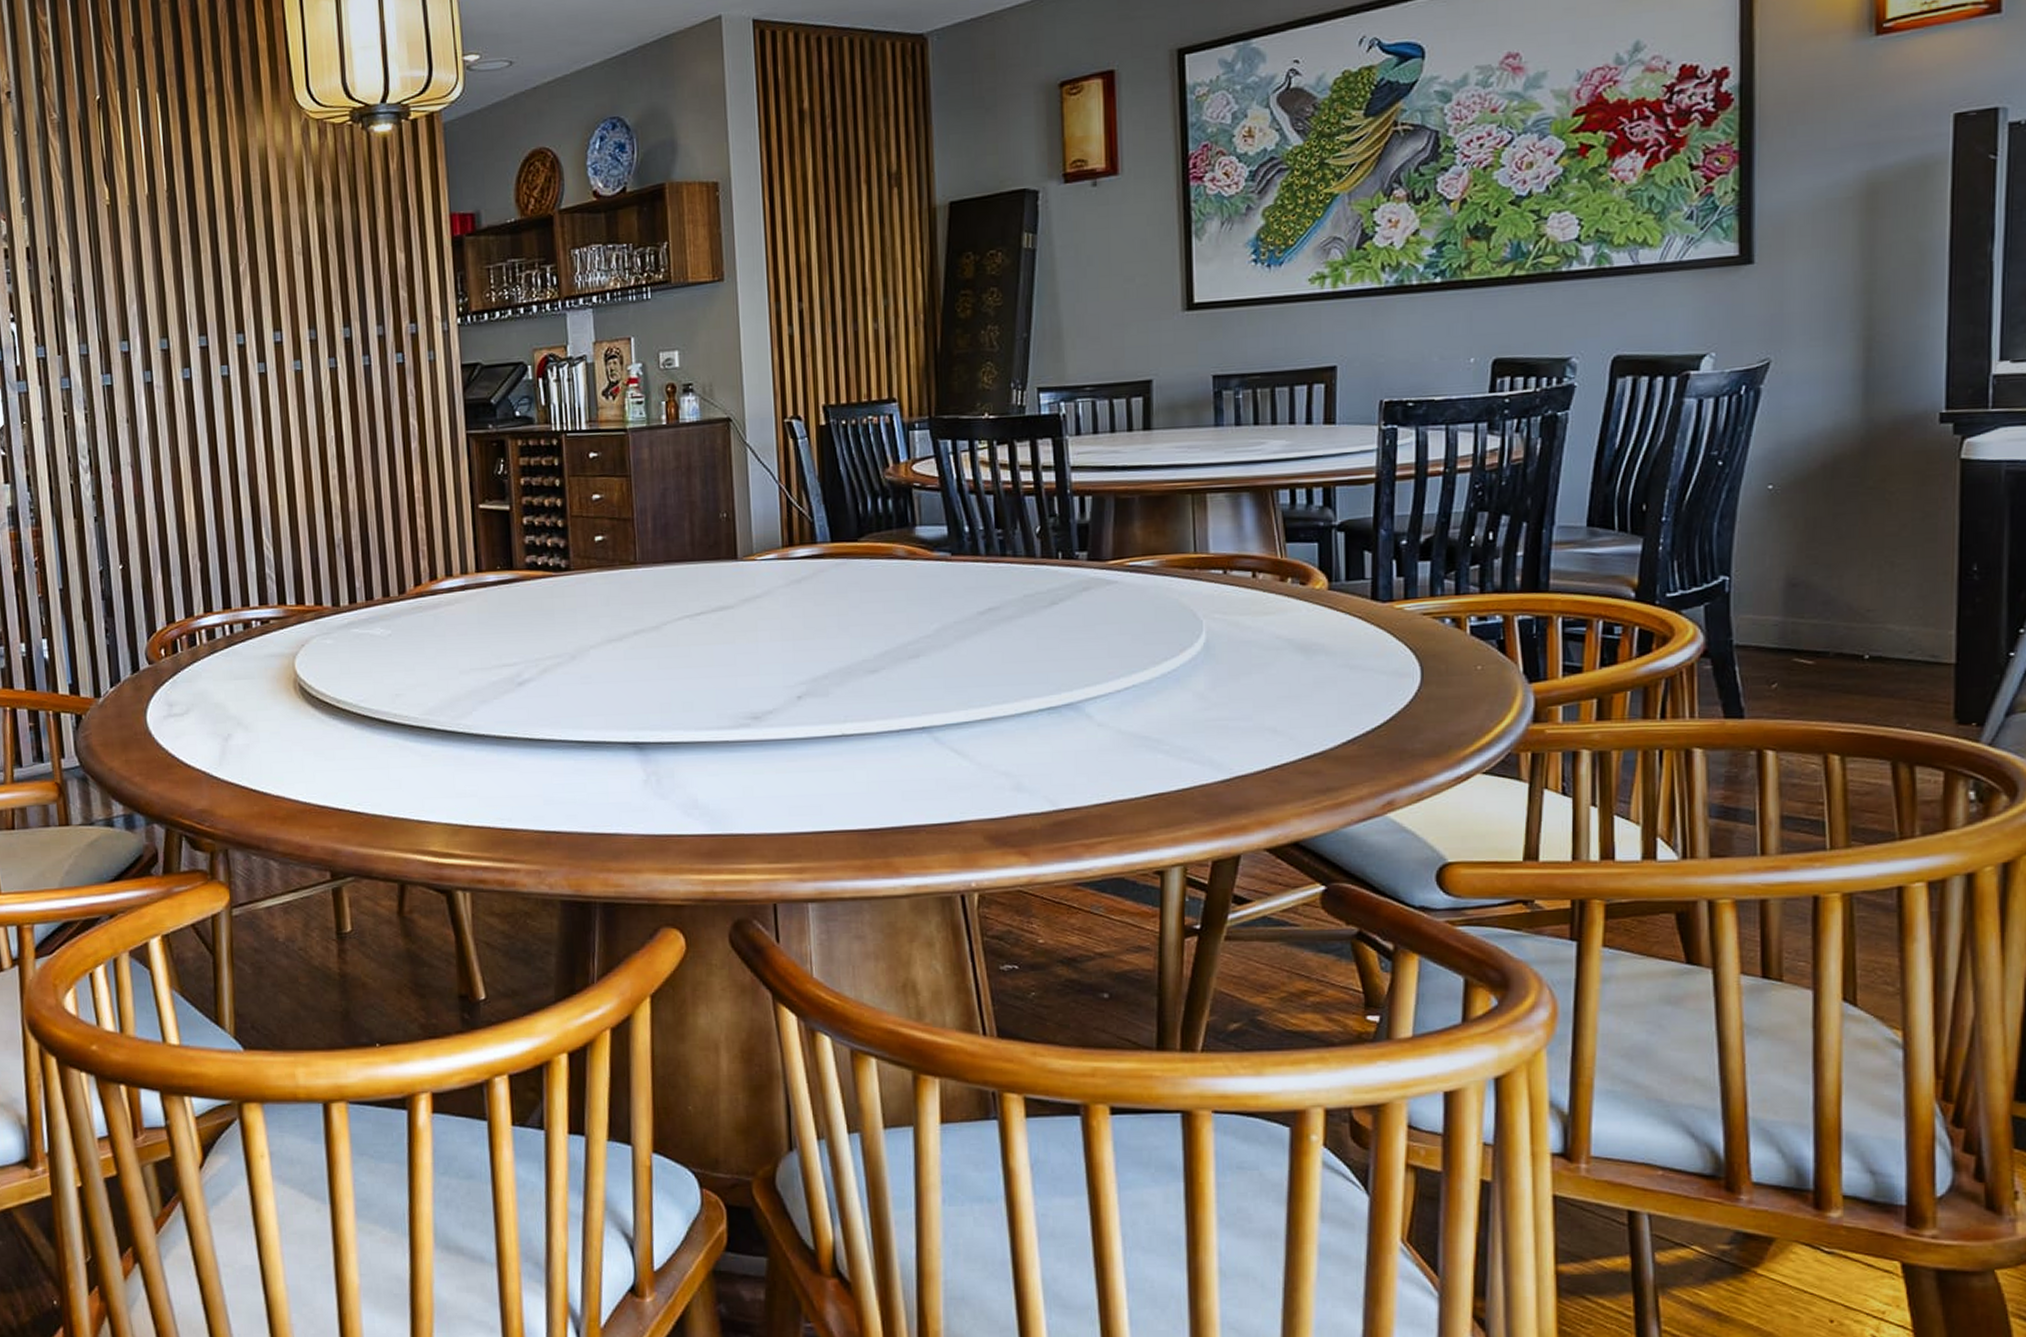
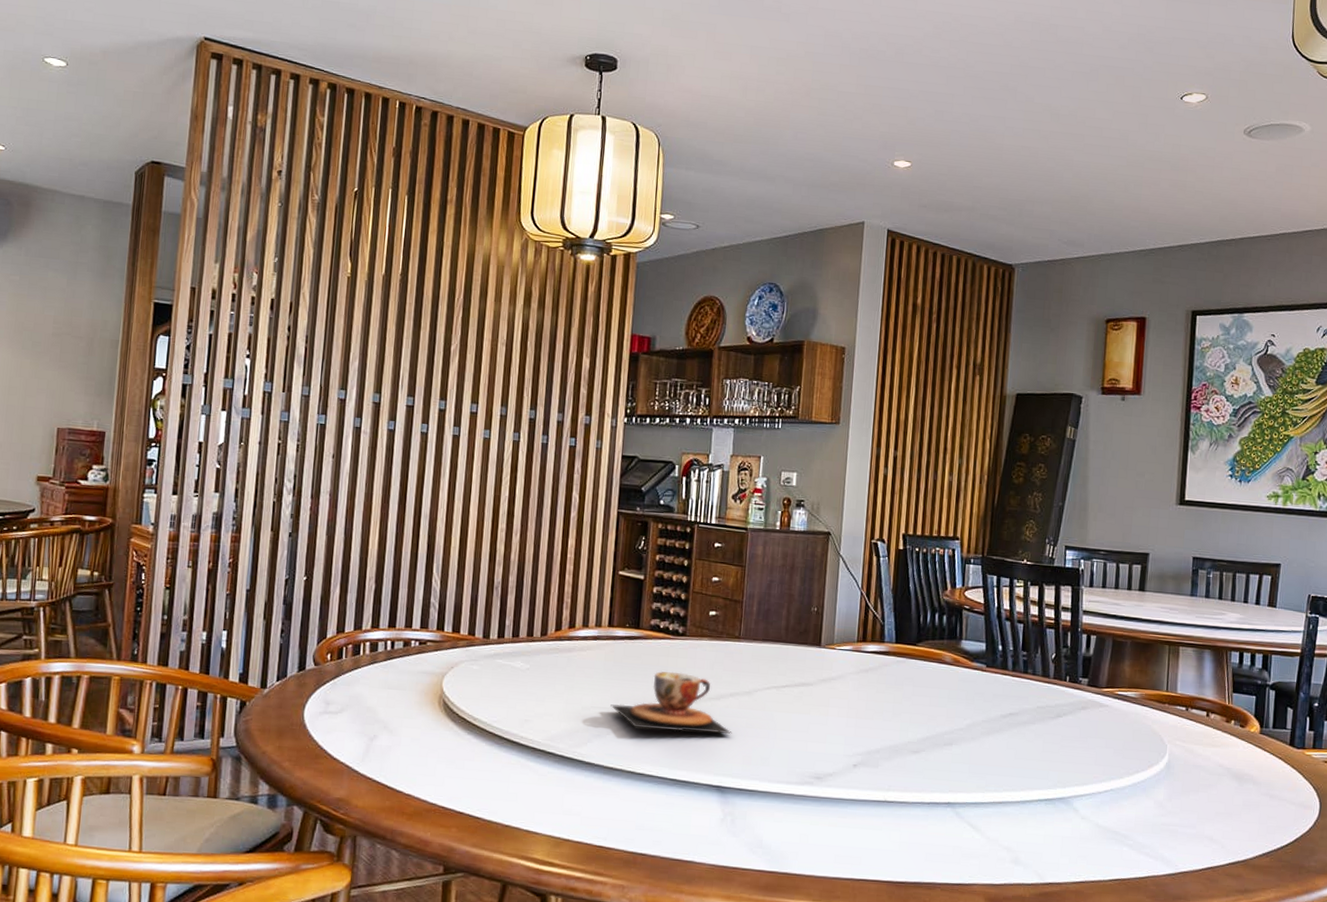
teacup: none [493,614,643,687] -> present [610,671,732,734]

